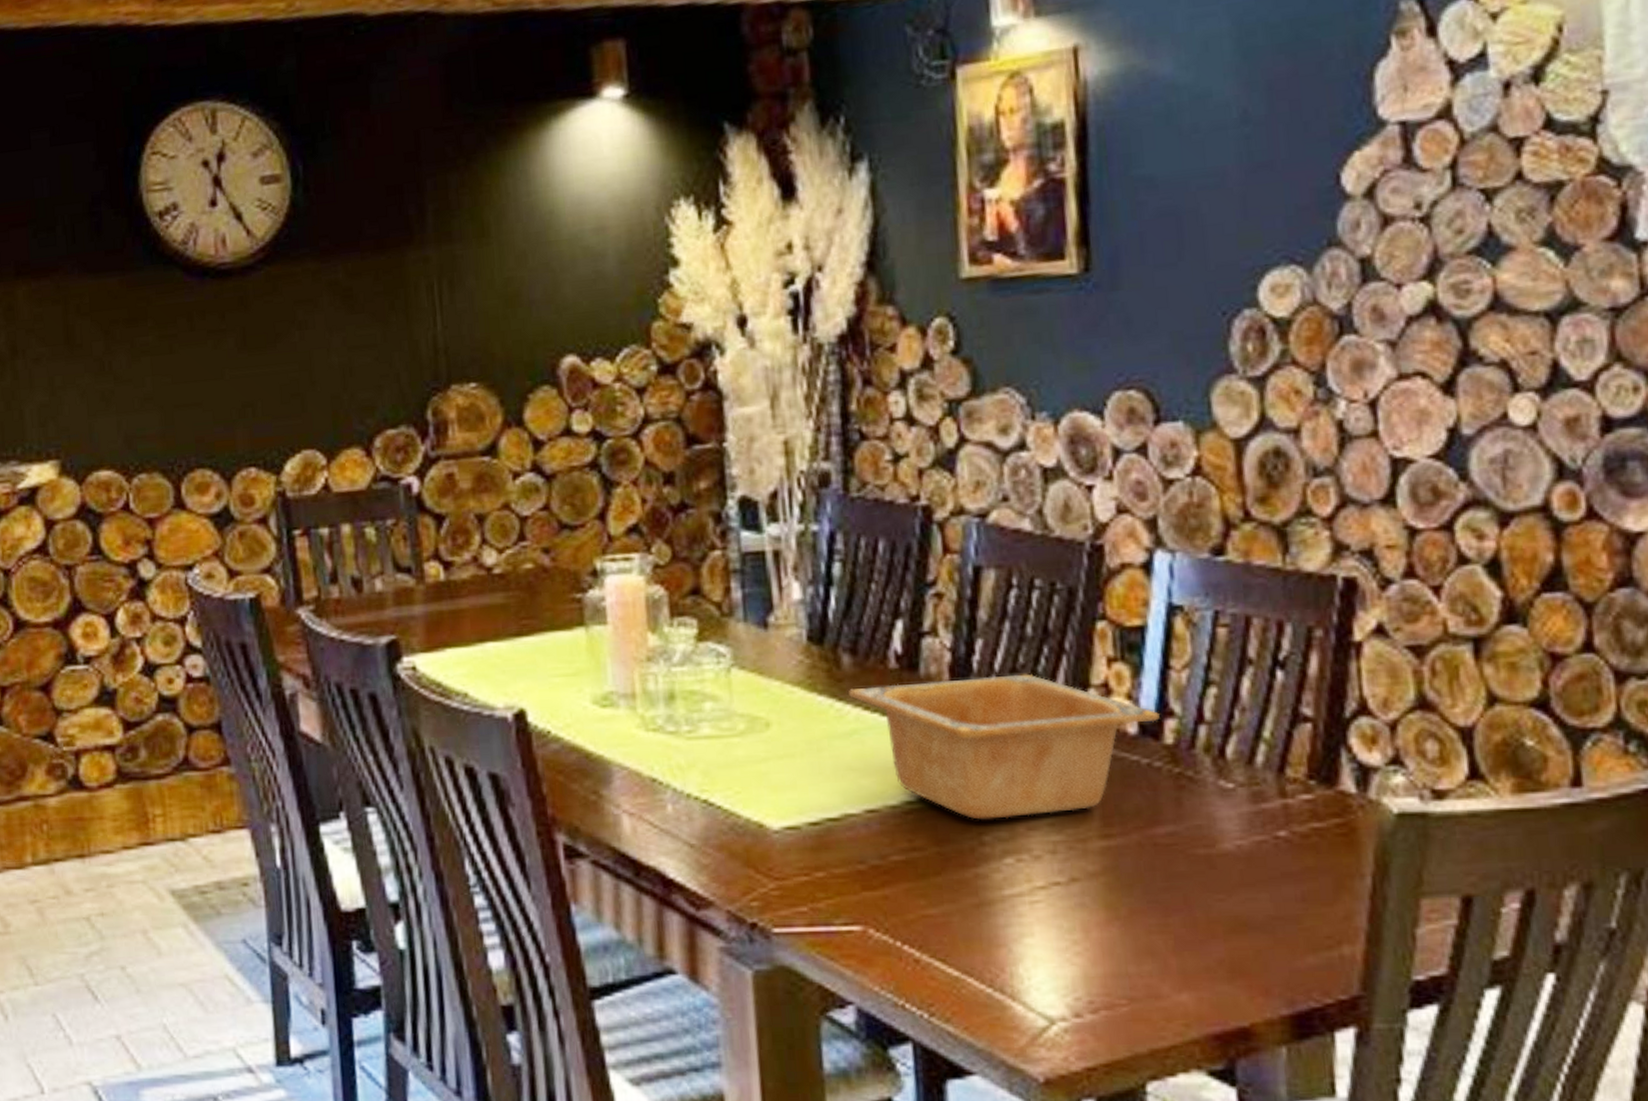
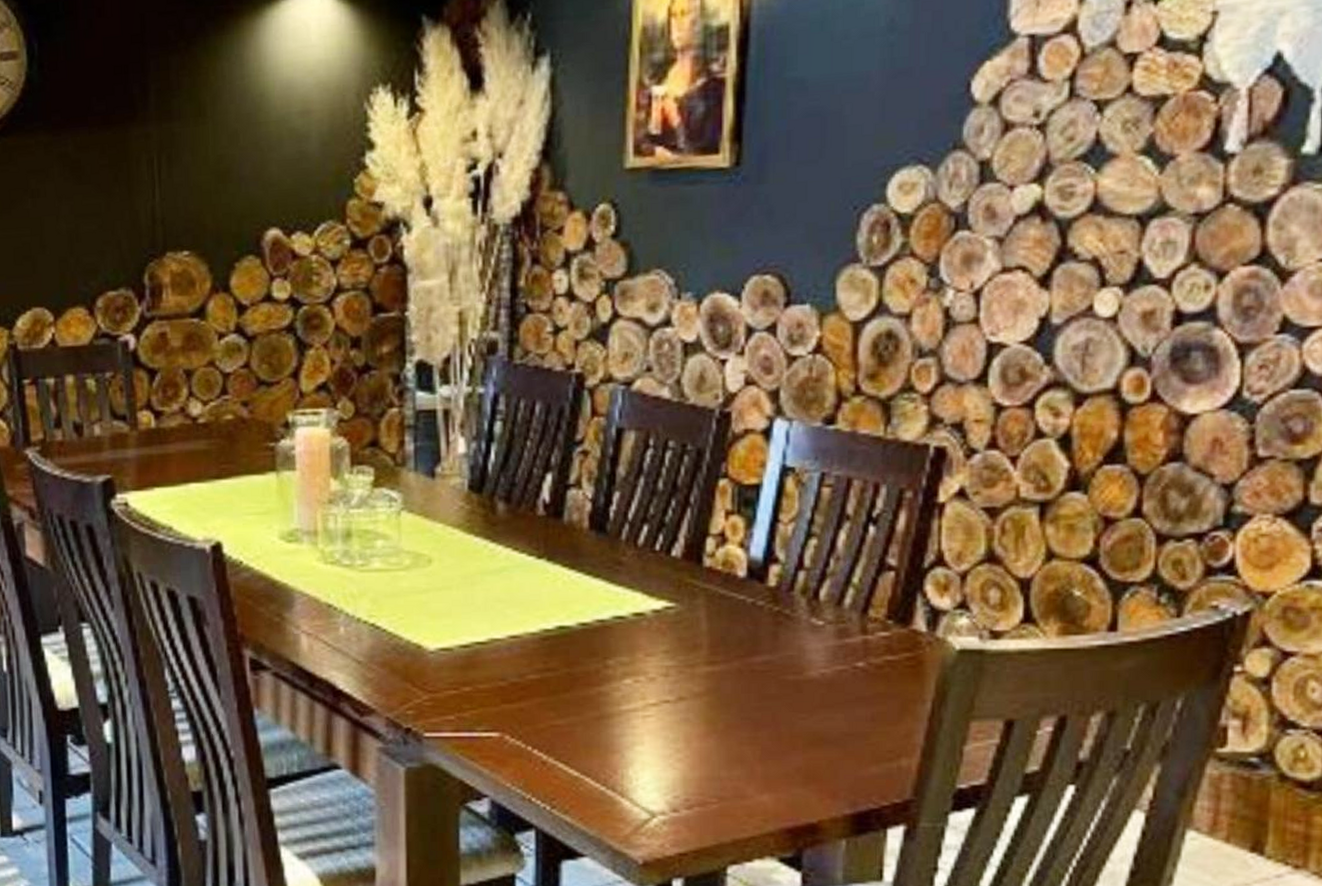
serving bowl: present [849,674,1160,820] -> none [501,523,766,646]

